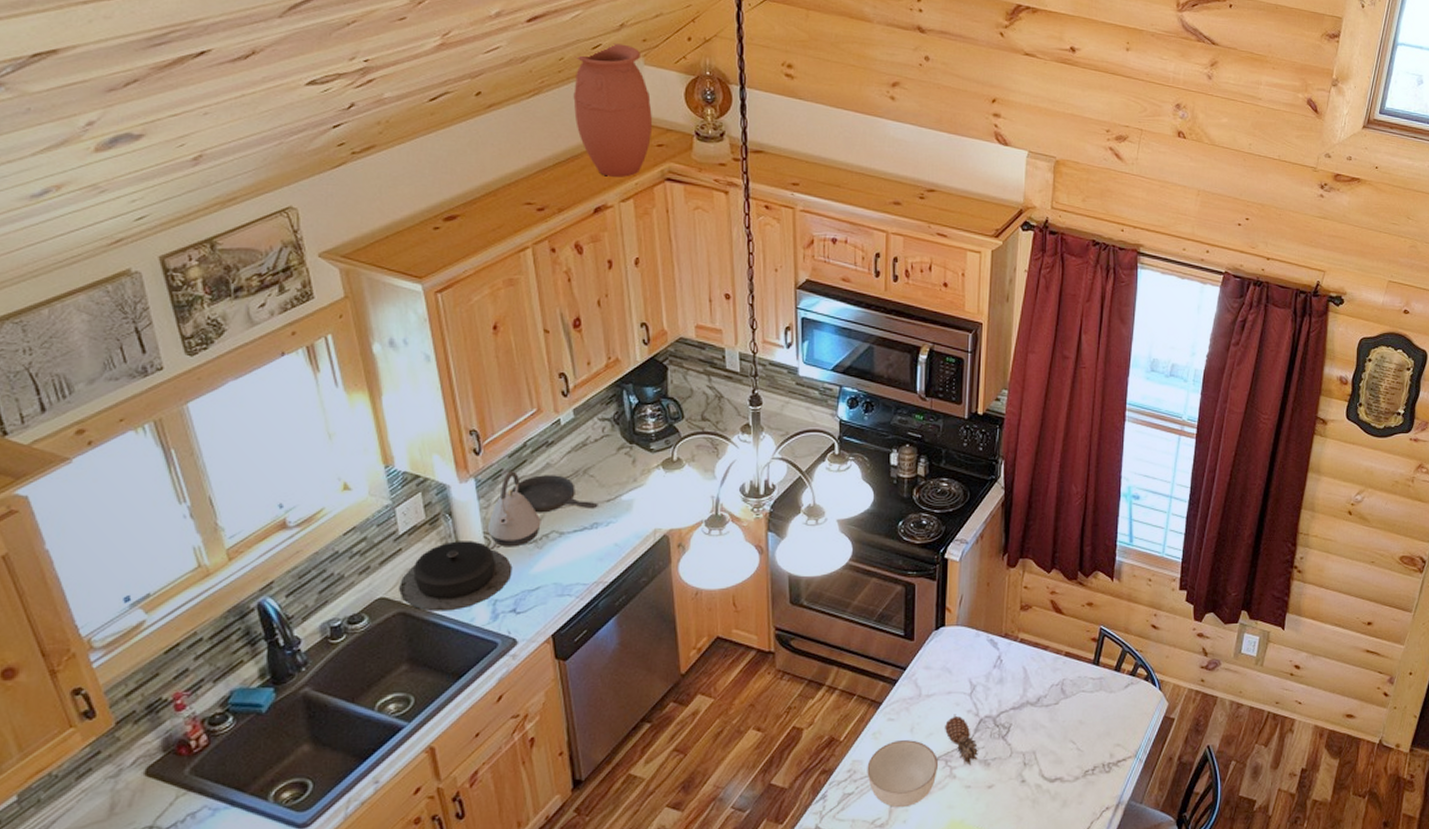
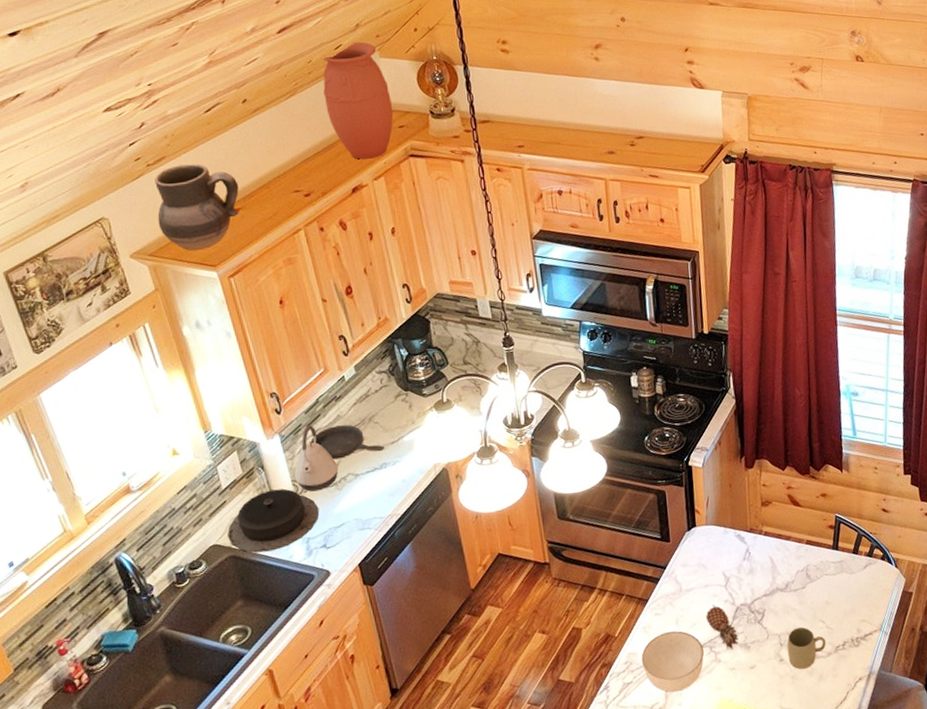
ceramic jug: none [357,157,460,258] -> present [155,164,239,251]
mug: none [1031,746,1075,793] -> present [786,626,826,669]

